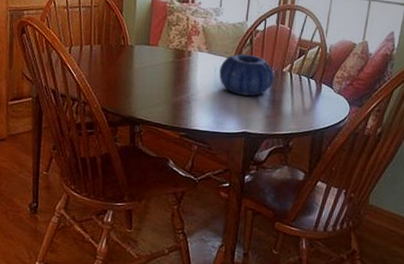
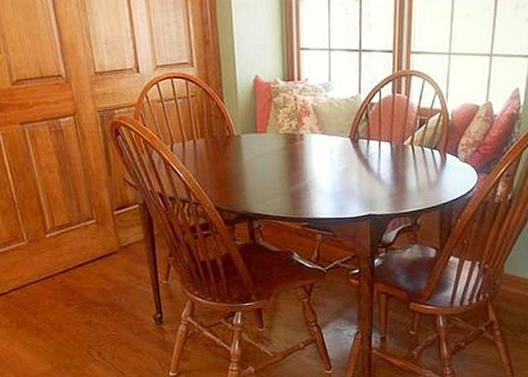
decorative bowl: present [219,53,275,96] -> none [336,130,396,176]

